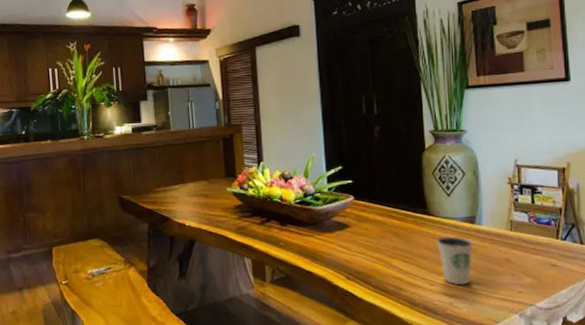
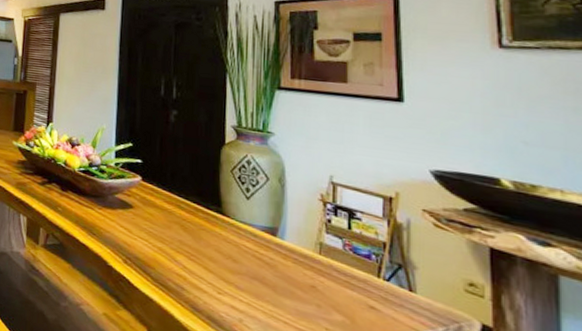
dixie cup: present [436,236,473,286] -> none [228,242,273,304]

